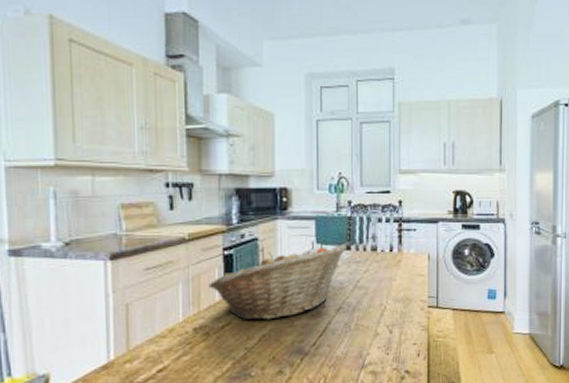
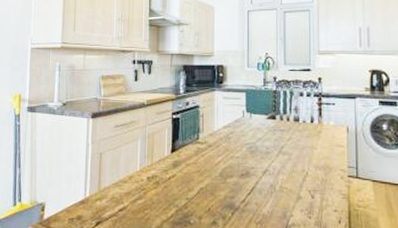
fruit basket: present [208,245,347,320] -> none [160,114,272,176]

